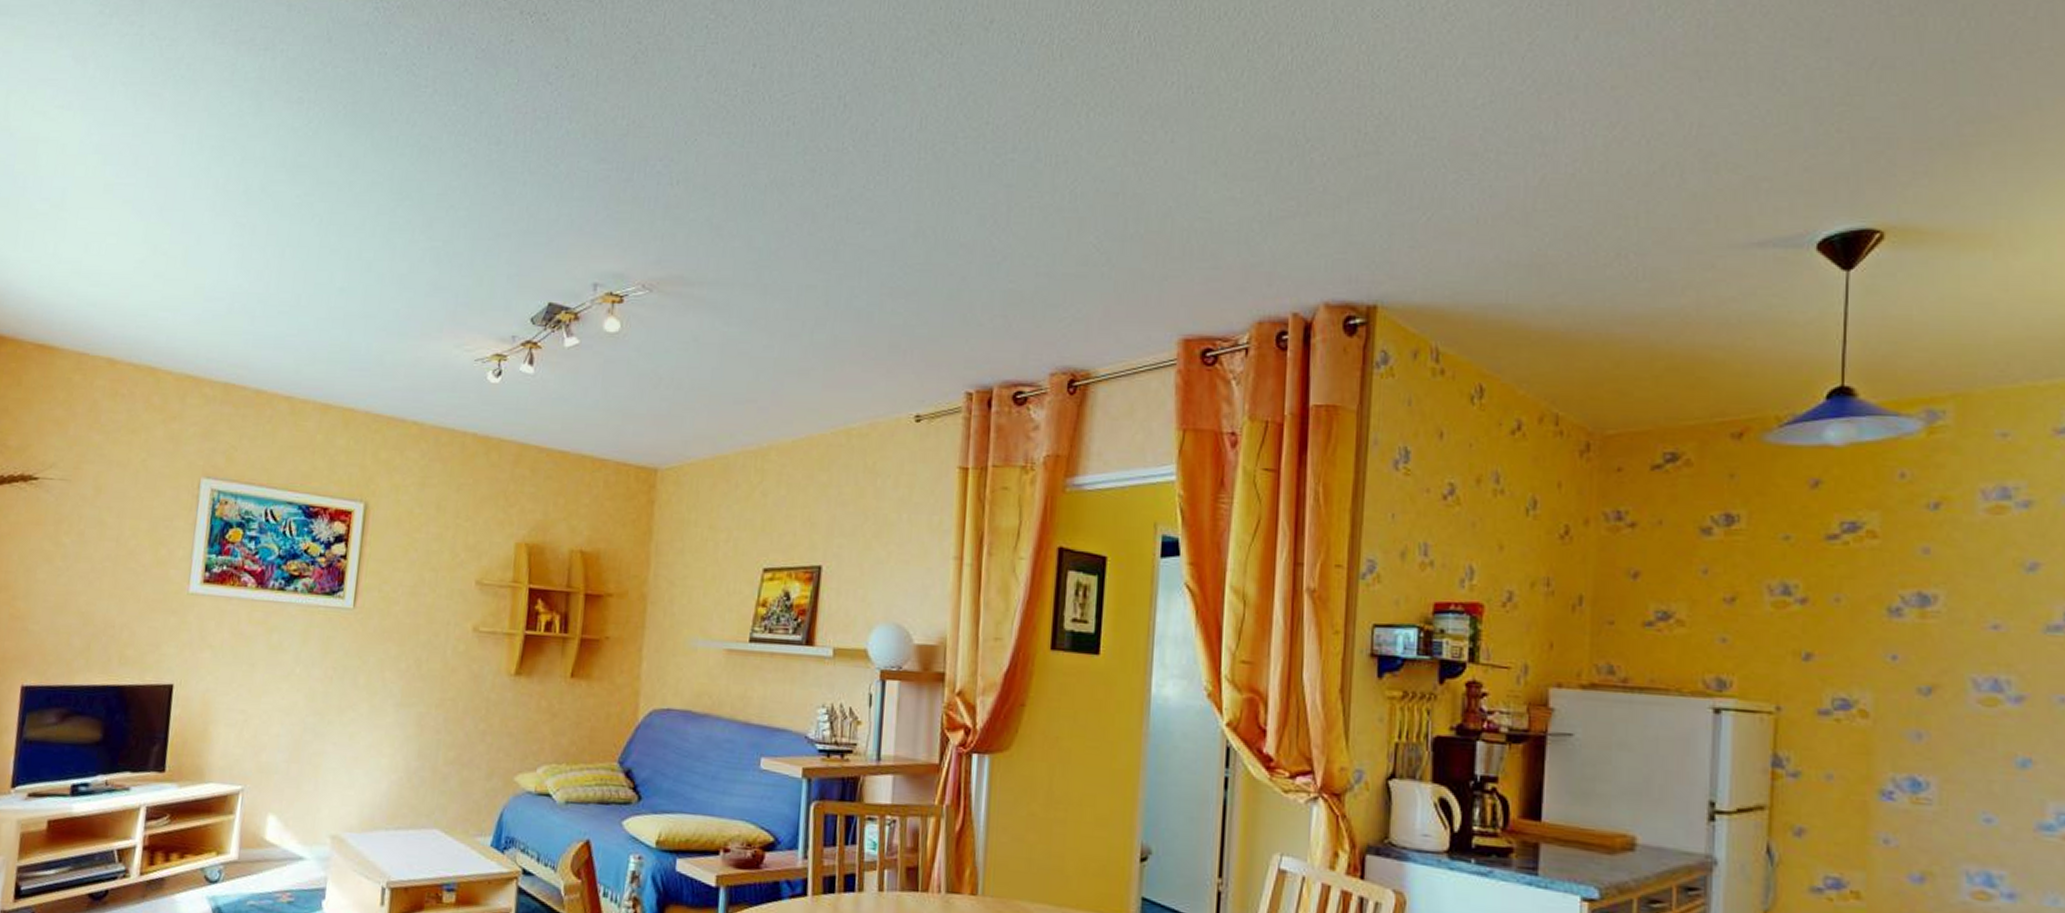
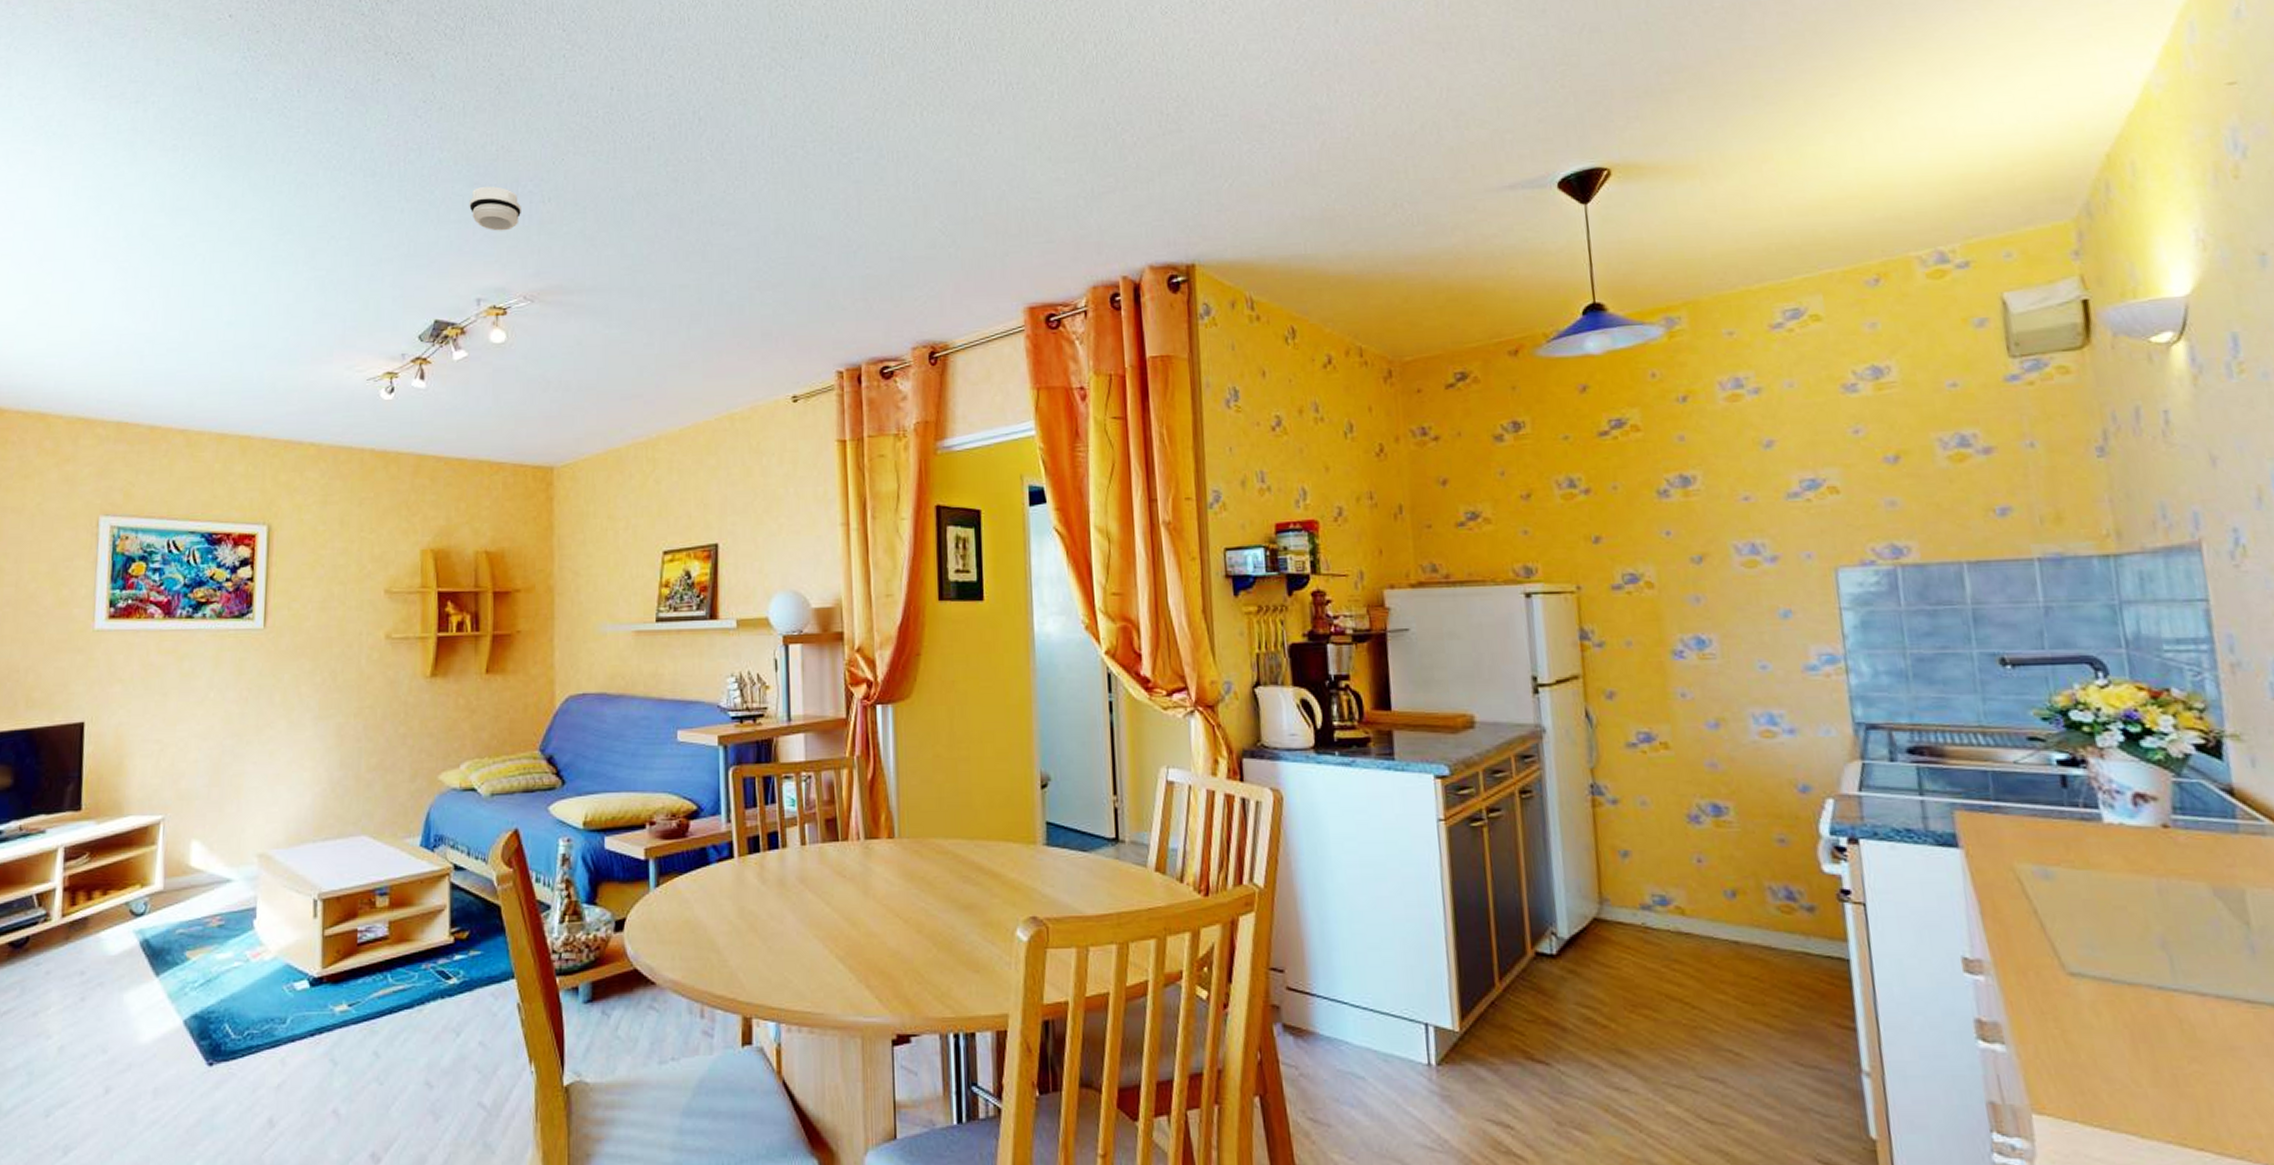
smoke detector: none [594,164,648,213] -> present [469,186,521,231]

